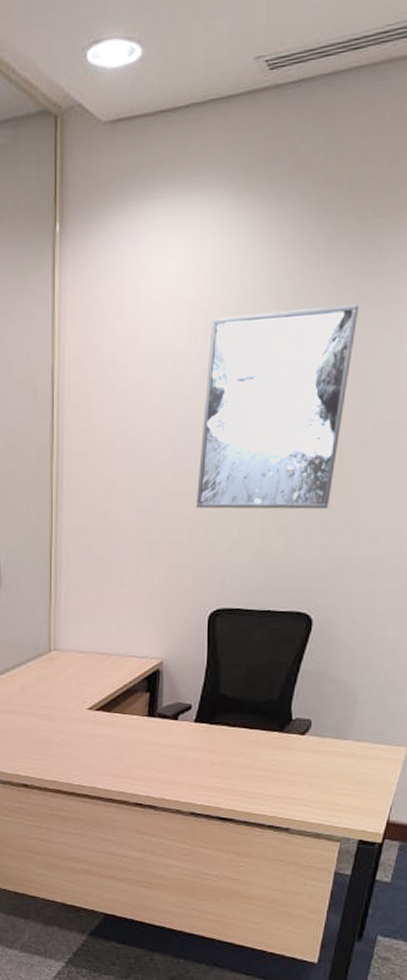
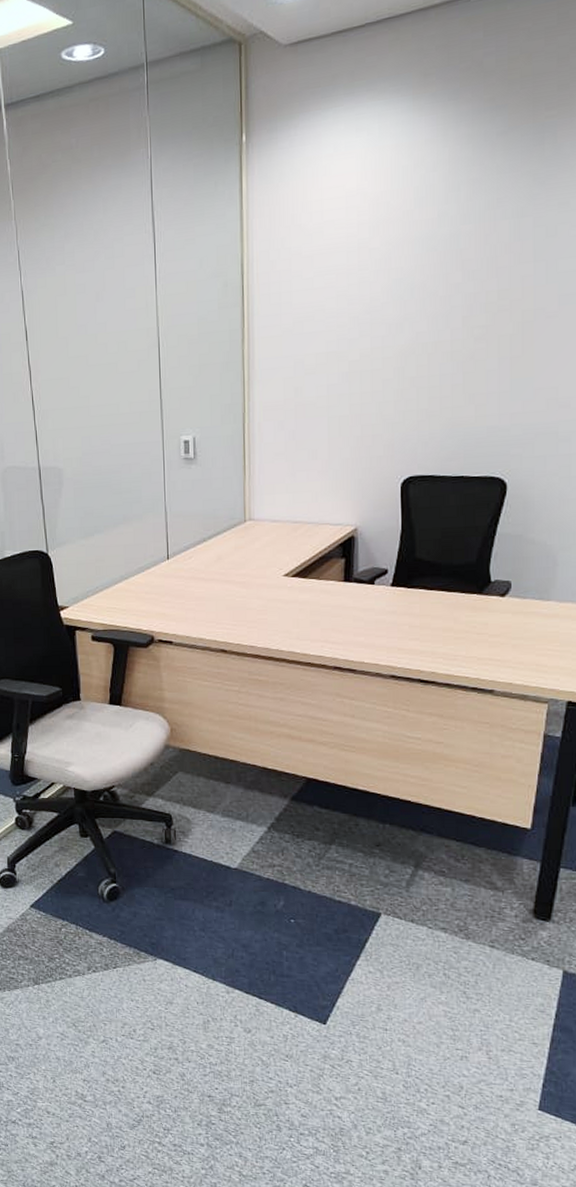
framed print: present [196,305,360,509] -> none [385,189,537,383]

